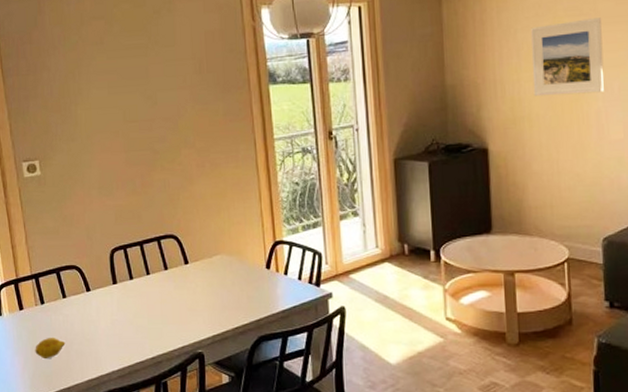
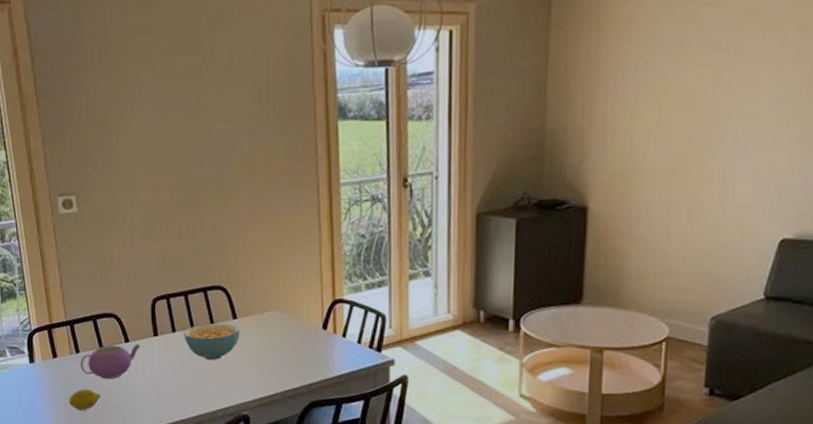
teapot: none [45,291,101,328] -> present [80,343,140,380]
cereal bowl: none [139,268,192,304] -> present [183,323,240,361]
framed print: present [531,18,605,97] -> none [649,55,744,148]

